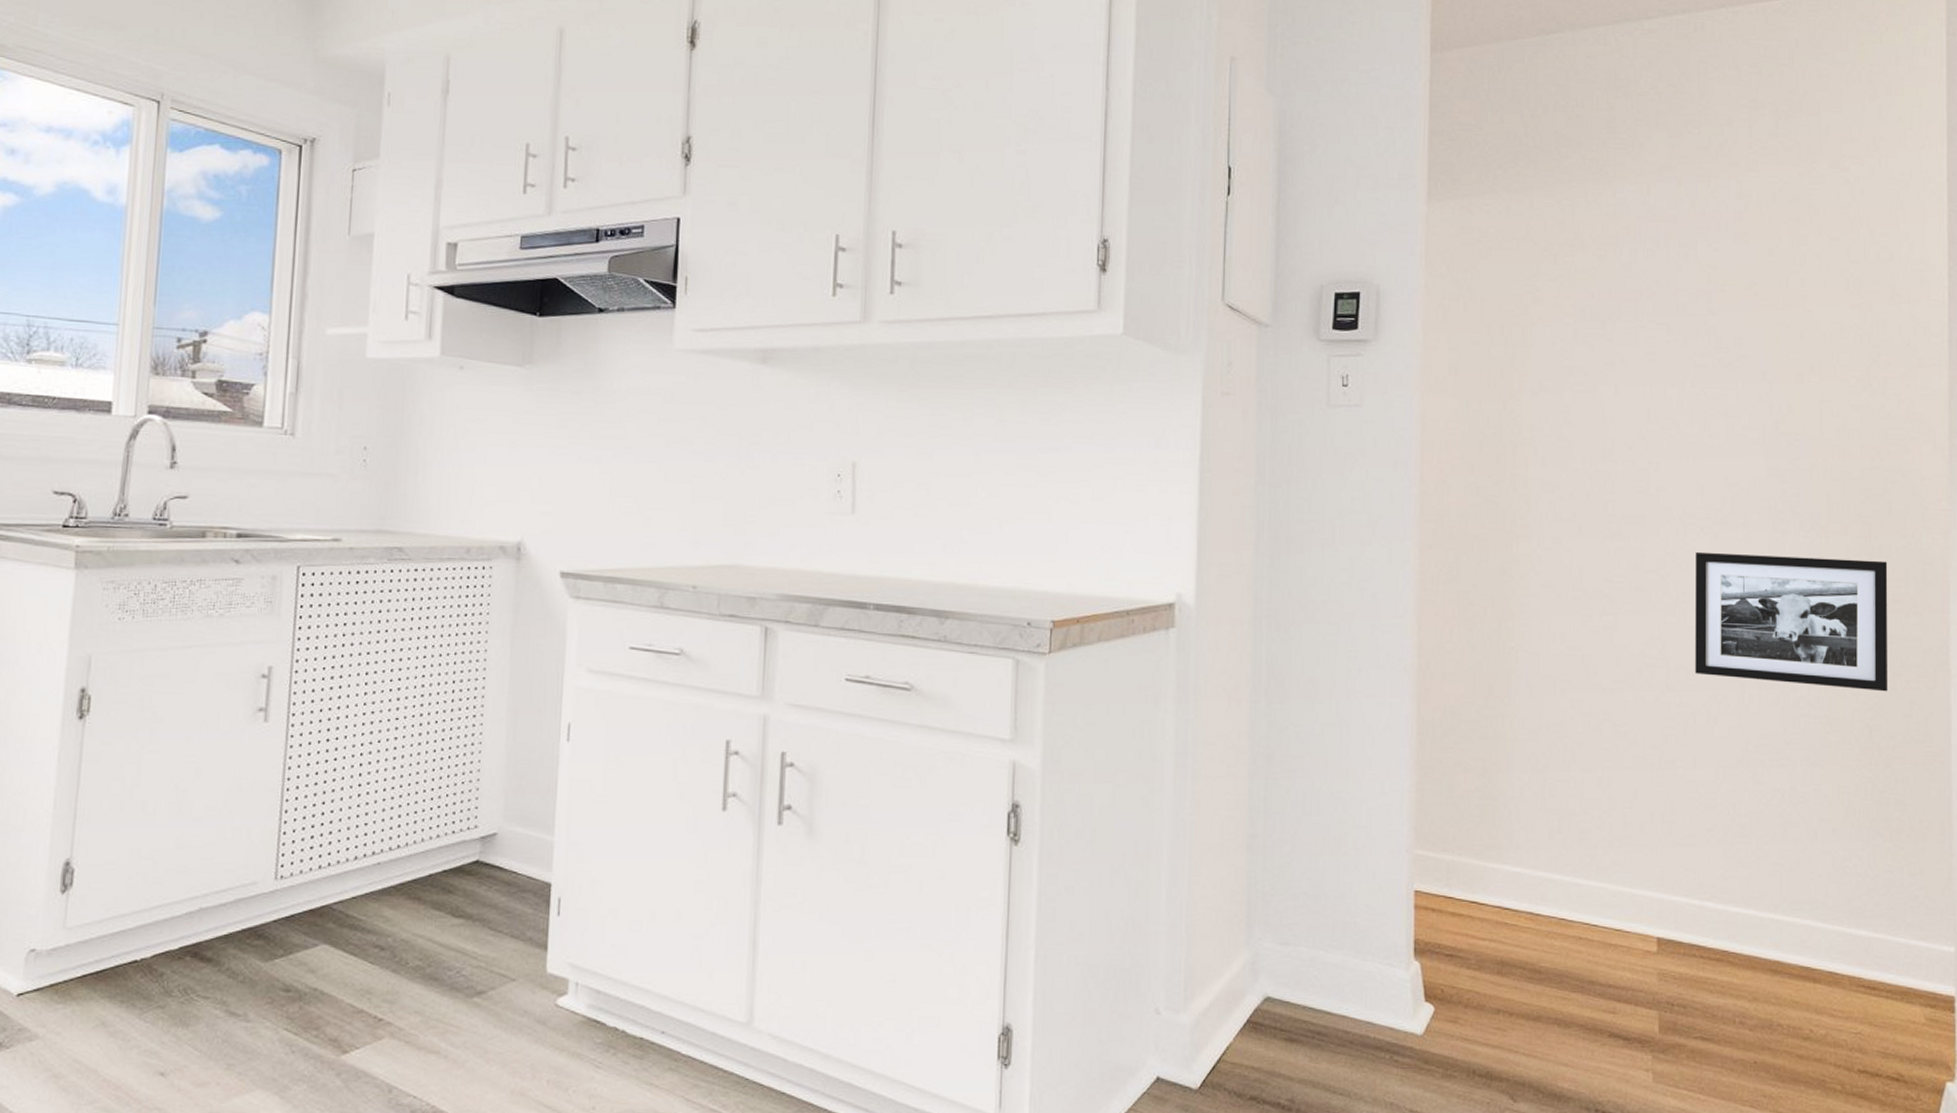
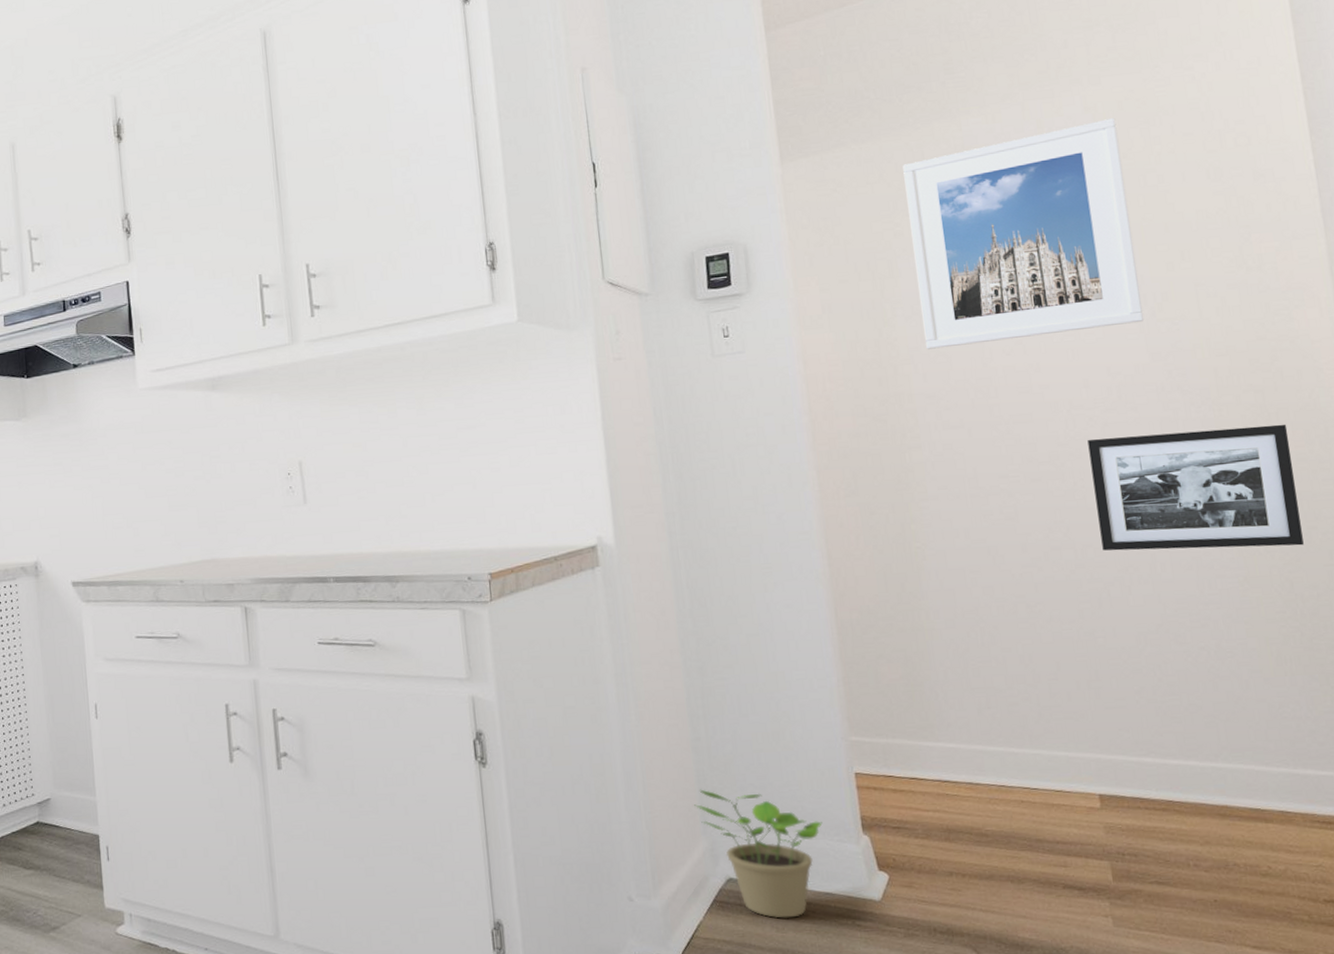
potted plant: none [1241,893,1374,1047] -> present [694,789,823,919]
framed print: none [1548,209,1768,433] -> present [903,117,1145,349]

